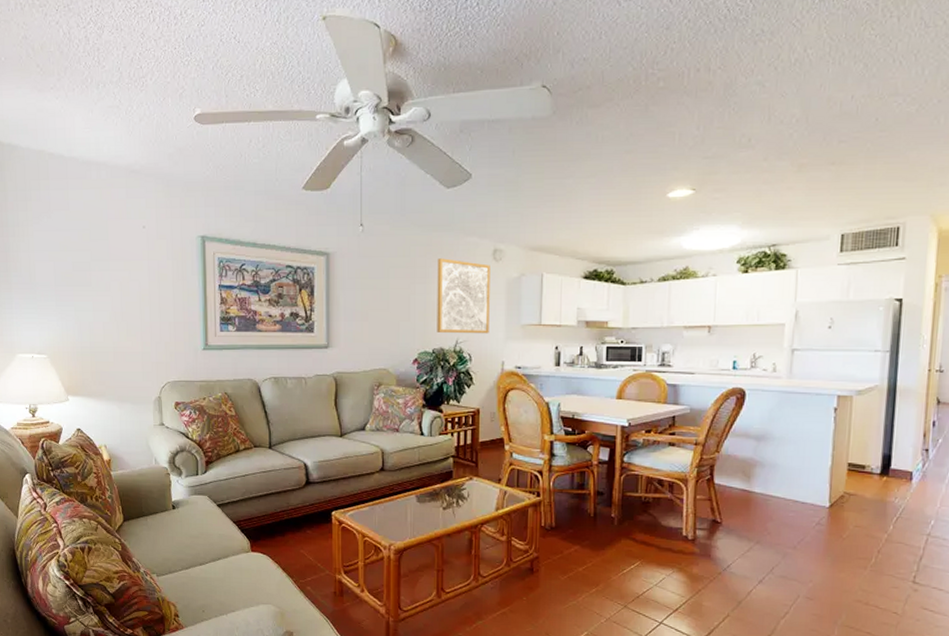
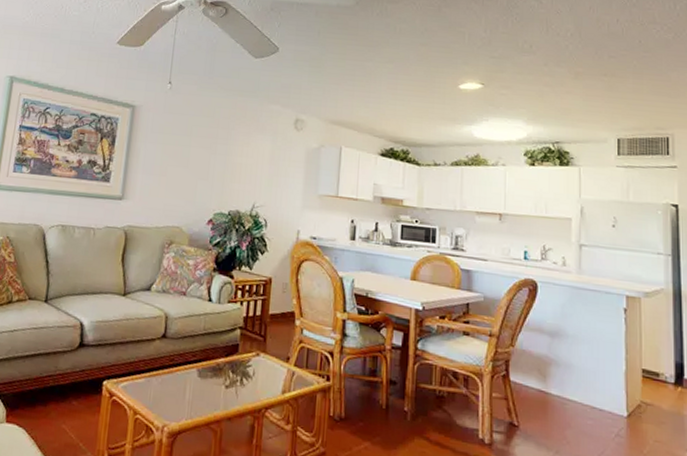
wall art: present [437,258,490,334] -> none [234,122,292,201]

